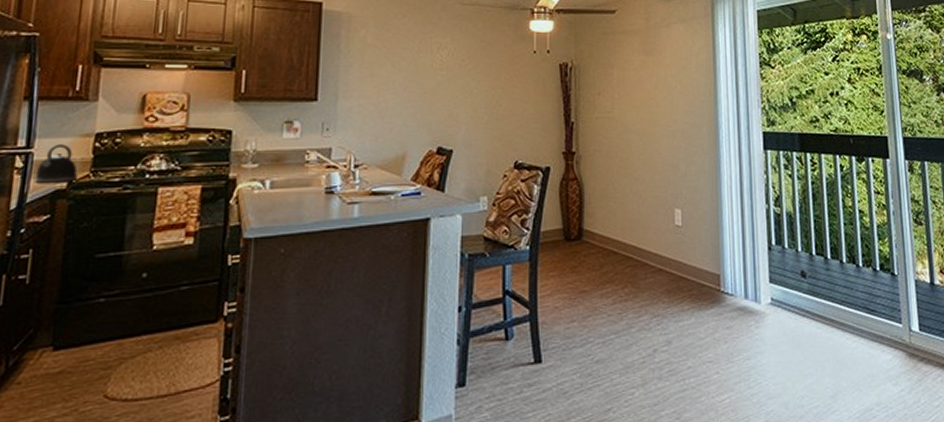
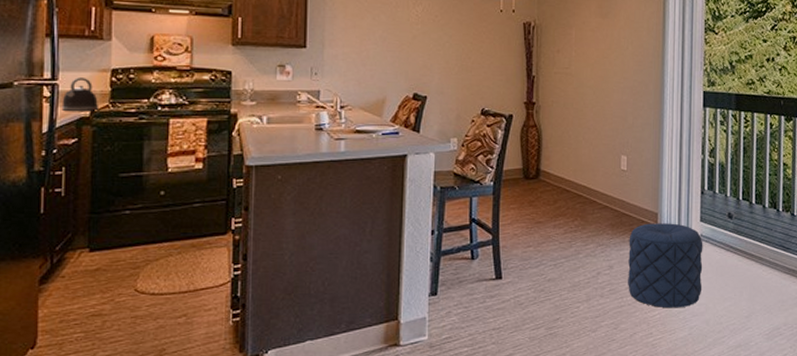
pouf: none [688,286,778,391] -> present [628,223,703,308]

